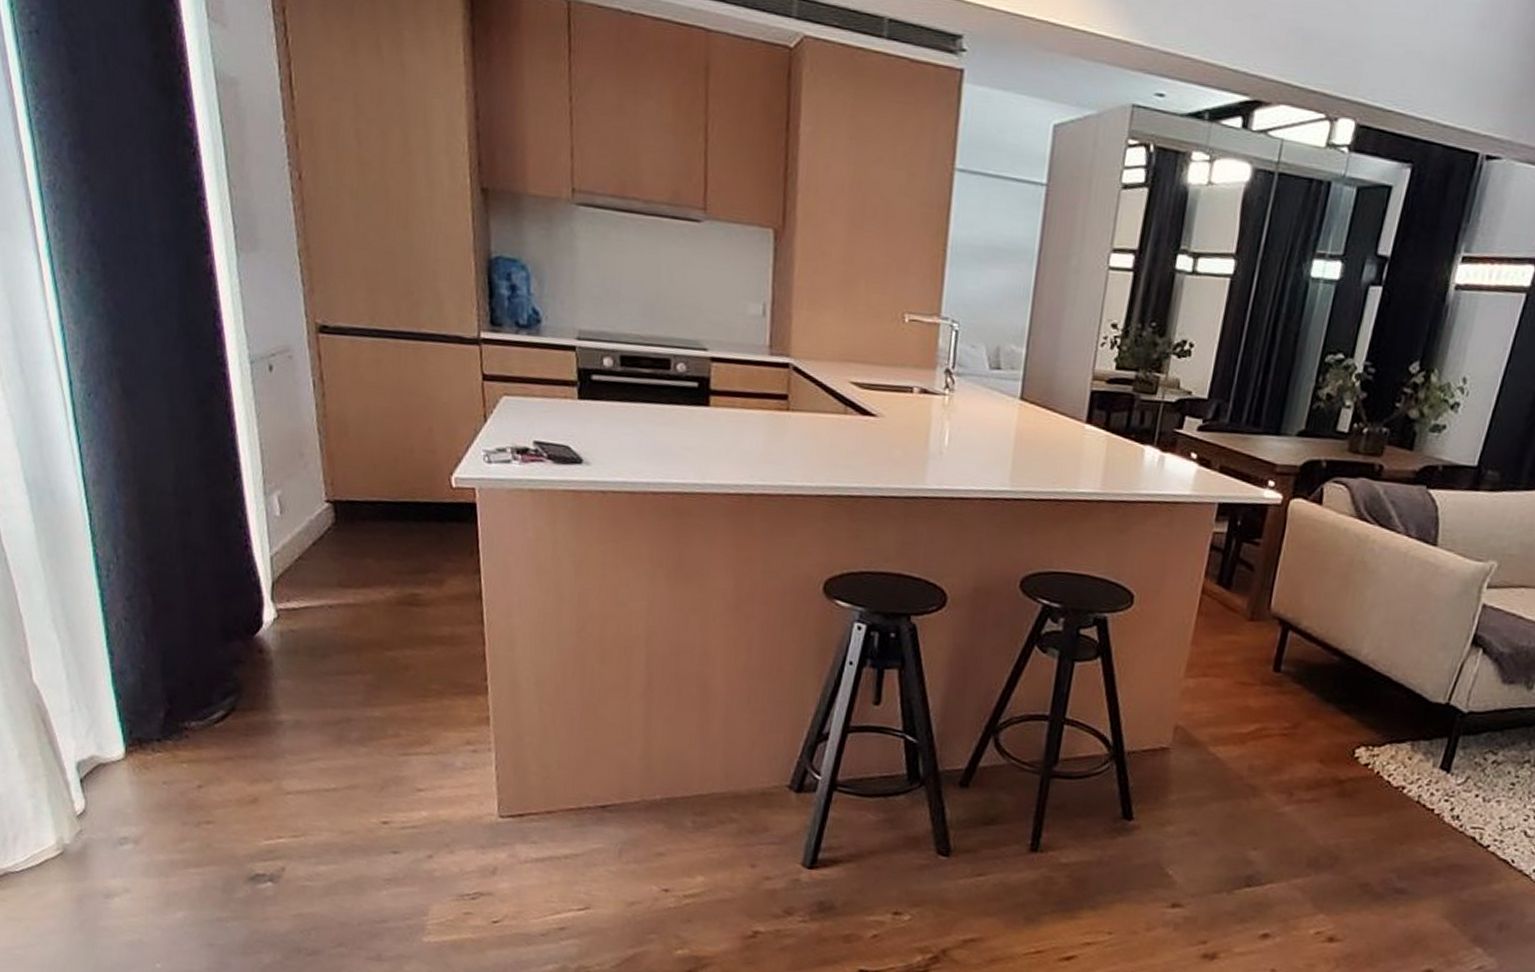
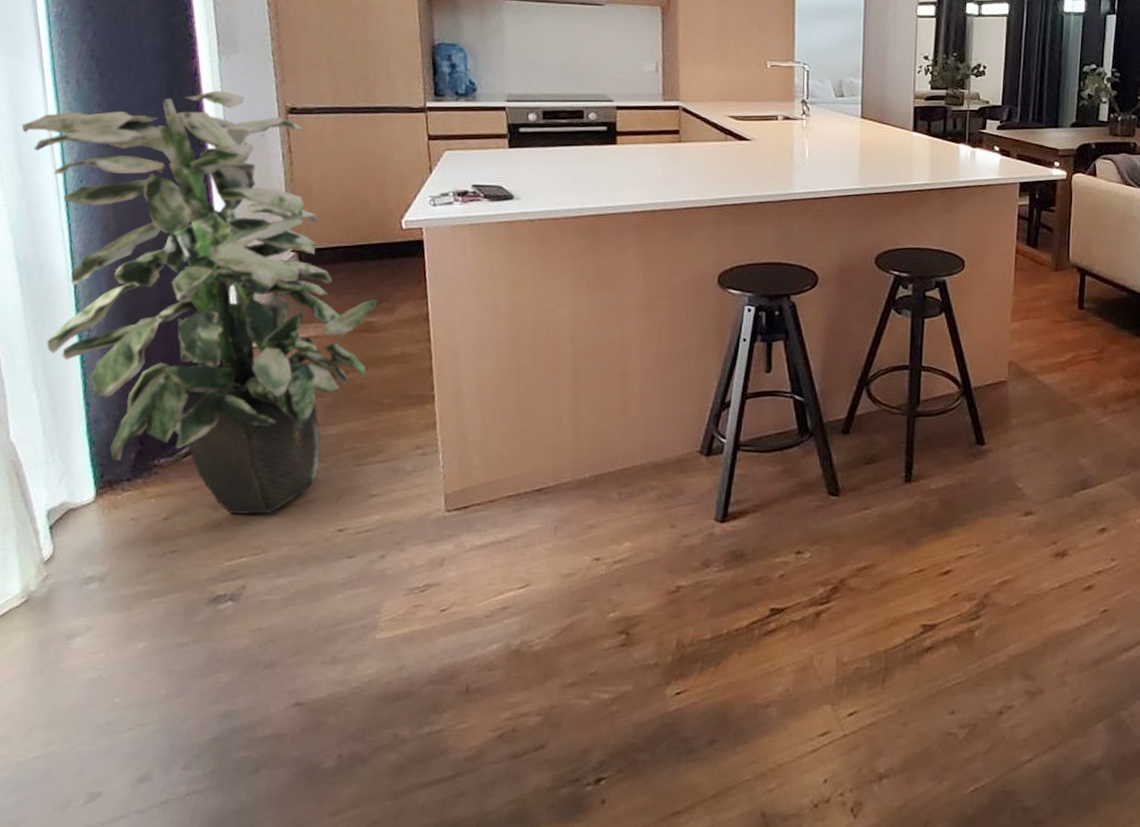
indoor plant: none [20,296,424,795] -> present [21,91,378,515]

